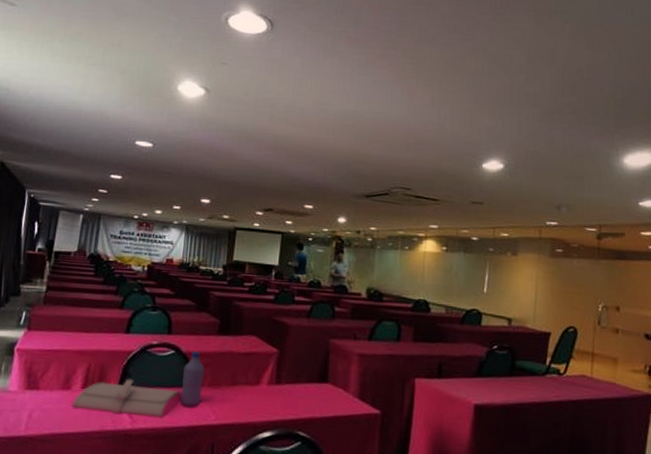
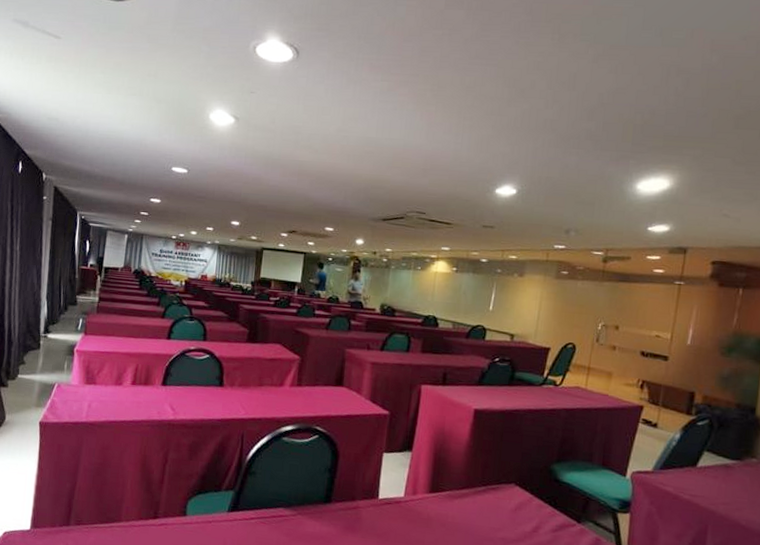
tool roll: present [71,379,182,420] -> none [123,378,216,413]
water bottle: present [179,350,205,409] -> none [214,355,236,404]

